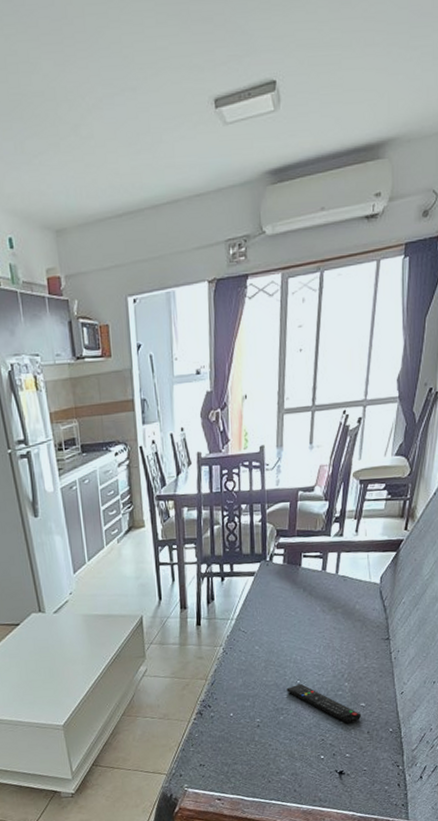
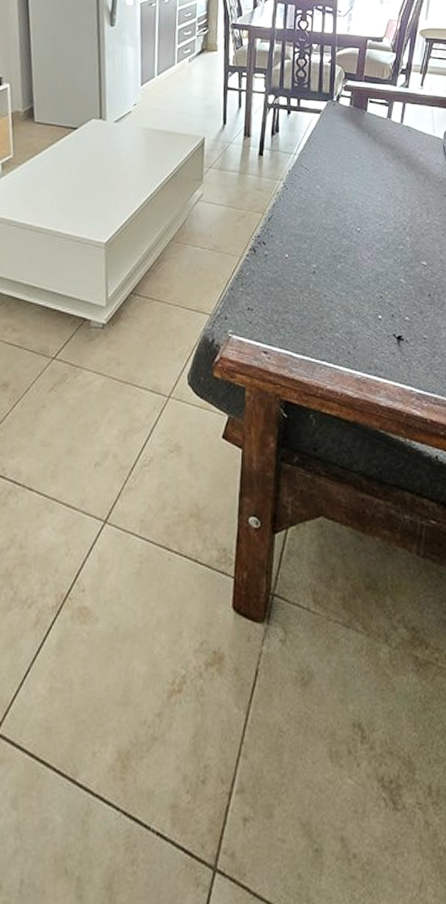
remote control: present [286,683,362,724] -> none [346,231,423,283]

